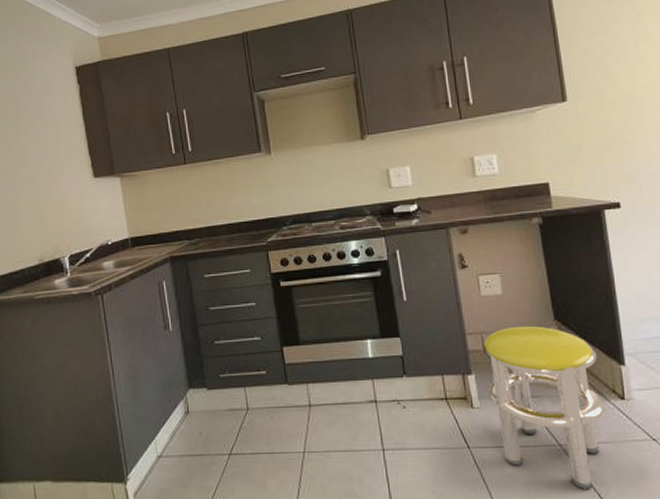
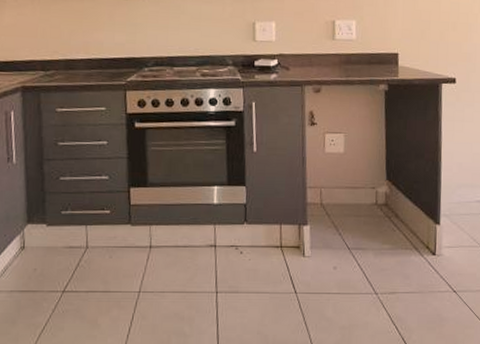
stool: present [483,325,607,491] -> none [319,183,420,334]

